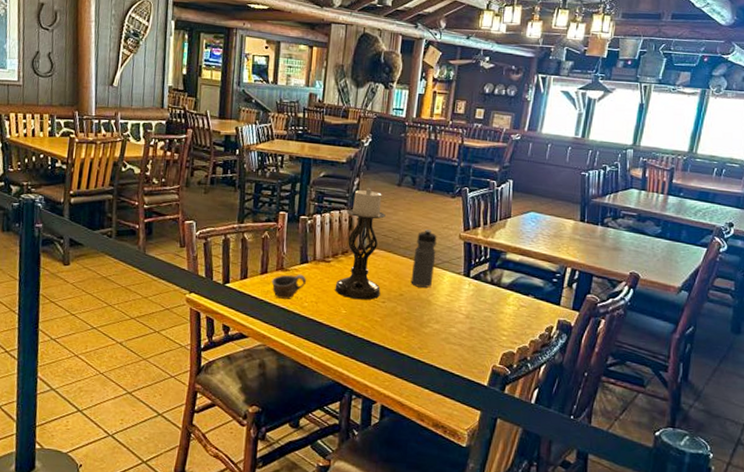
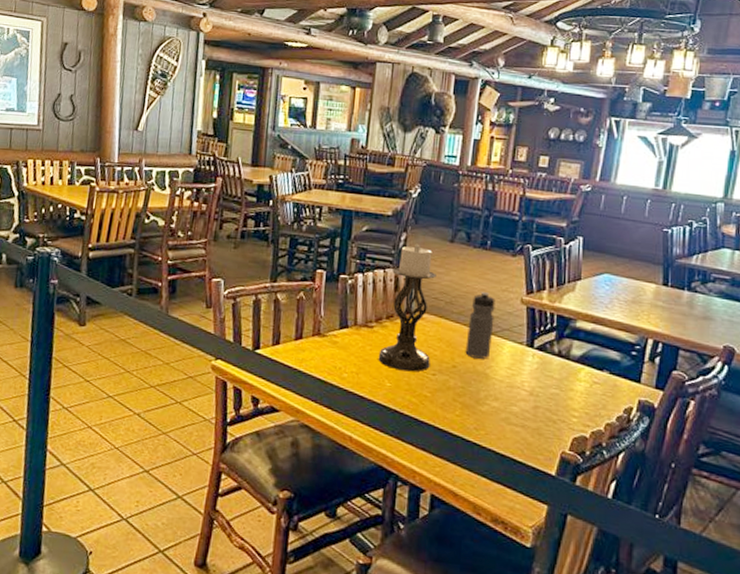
cup: present [271,274,306,299] -> none [306,340,346,369]

